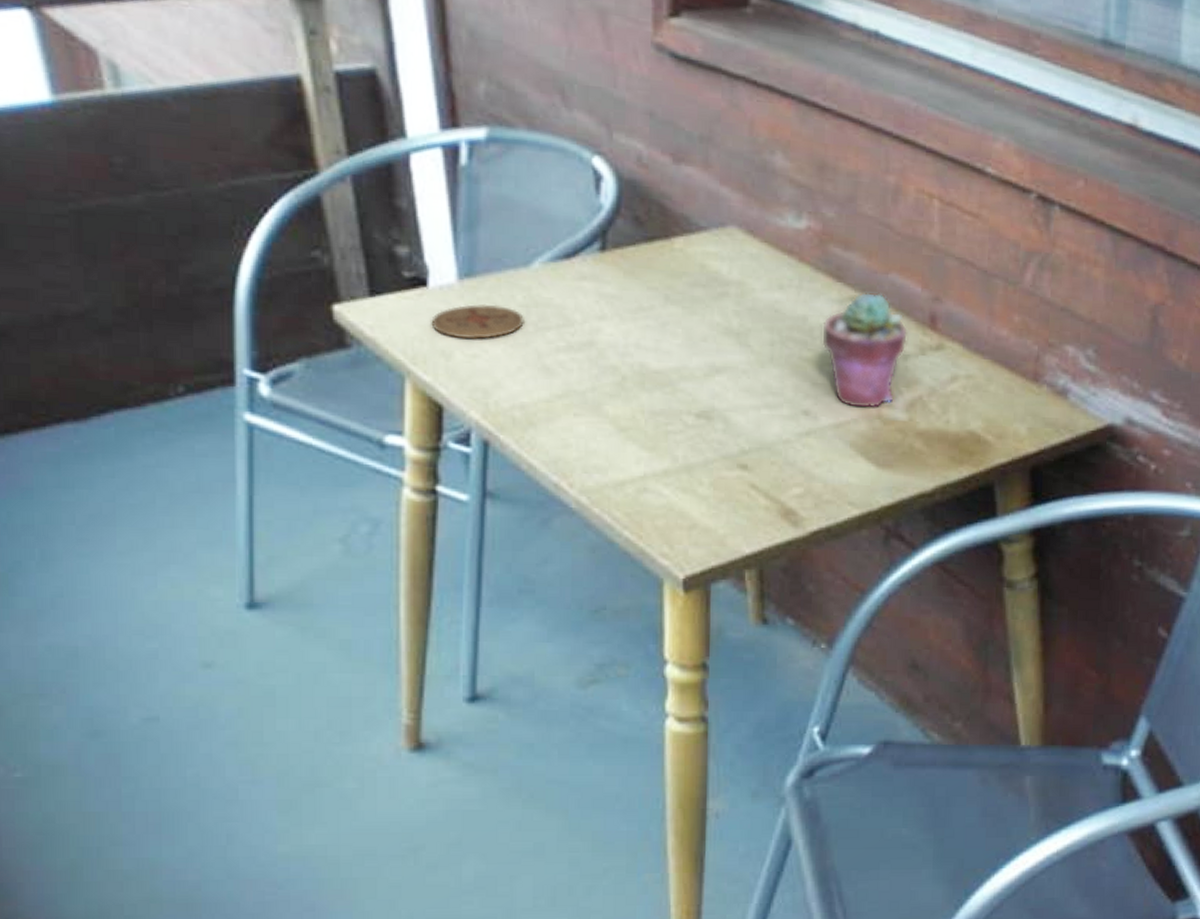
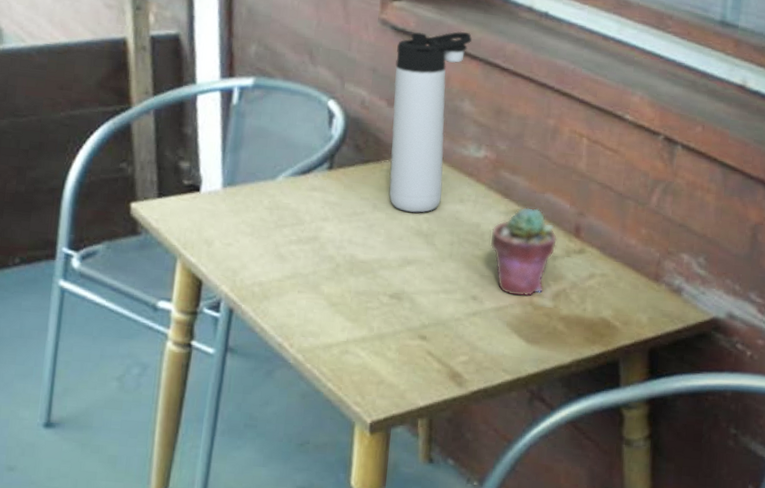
coaster: present [431,303,524,340] -> none [200,206,268,232]
thermos bottle: none [679,58,779,305] -> present [389,31,472,213]

